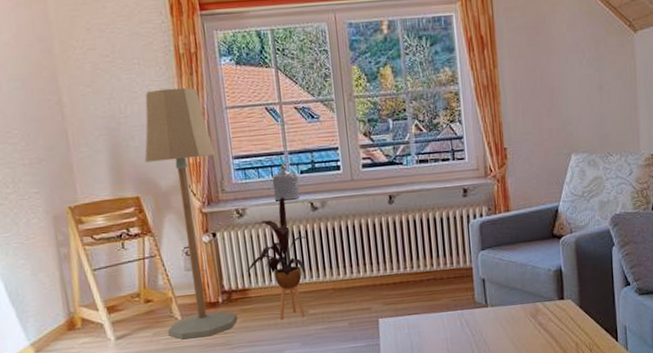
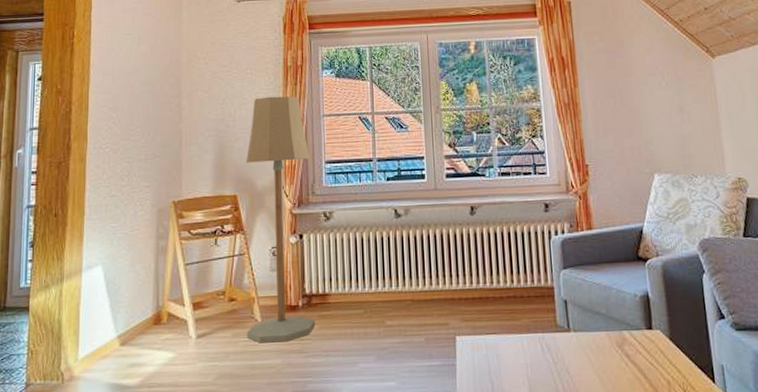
house plant: present [246,197,308,321] -> none [327,202,390,330]
decorative jar: present [272,163,300,201] -> none [360,169,385,206]

